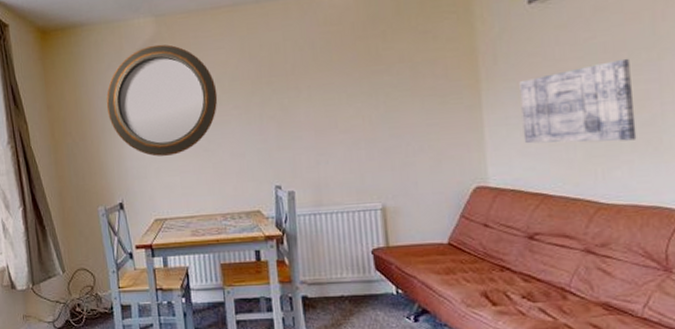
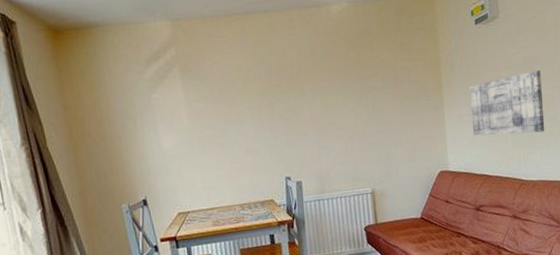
home mirror: present [106,44,218,157] -> none [125,47,233,154]

